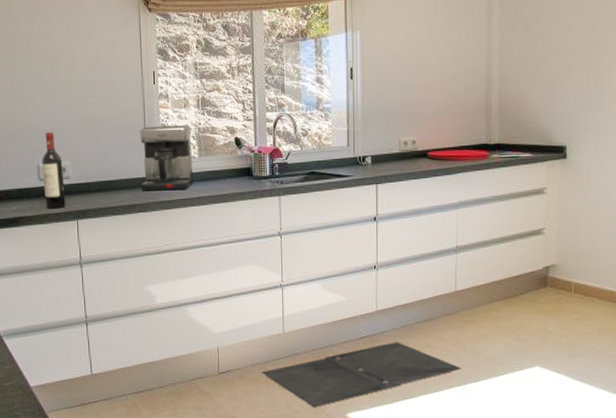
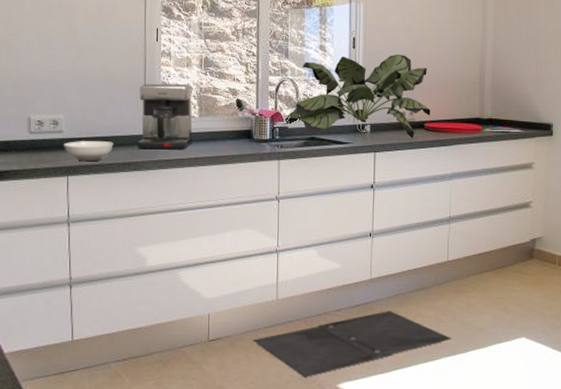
wine bottle: present [42,132,66,209] -> none [33,84,57,164]
bowl: none [71,185,119,206] -> present [63,141,114,162]
plant: none [284,82,434,169] -> present [285,55,431,139]

